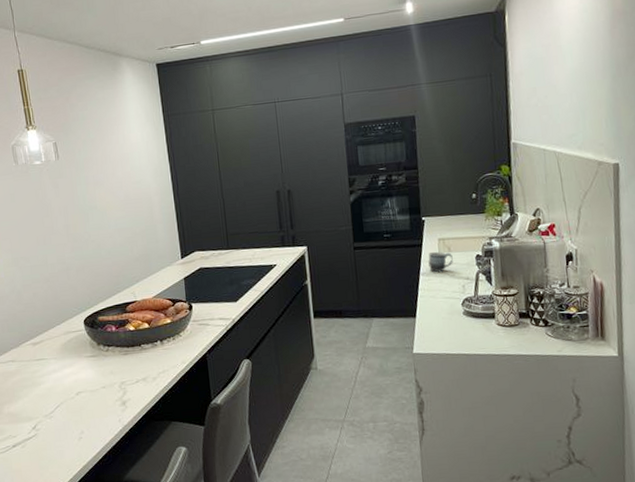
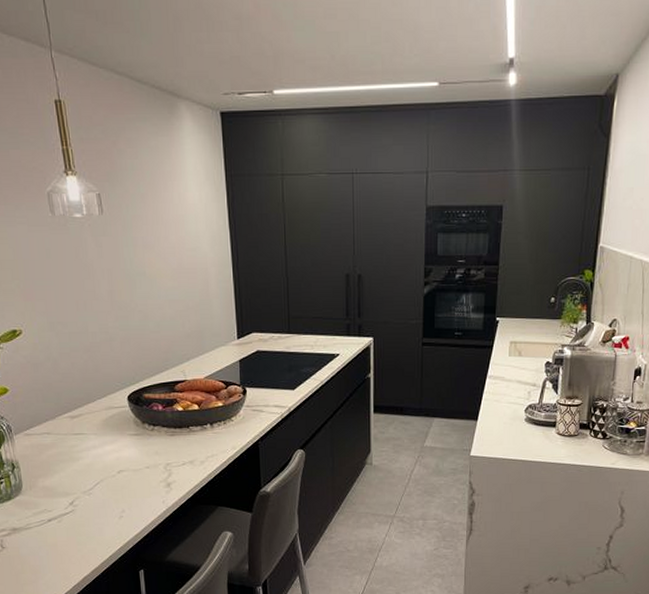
mug: present [428,252,453,273] -> none [497,355,522,377]

